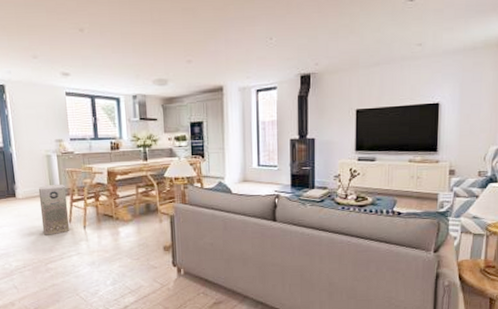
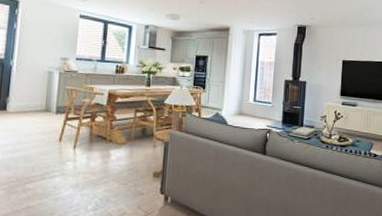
air purifier: present [38,183,70,235] -> none [28,100,63,153]

